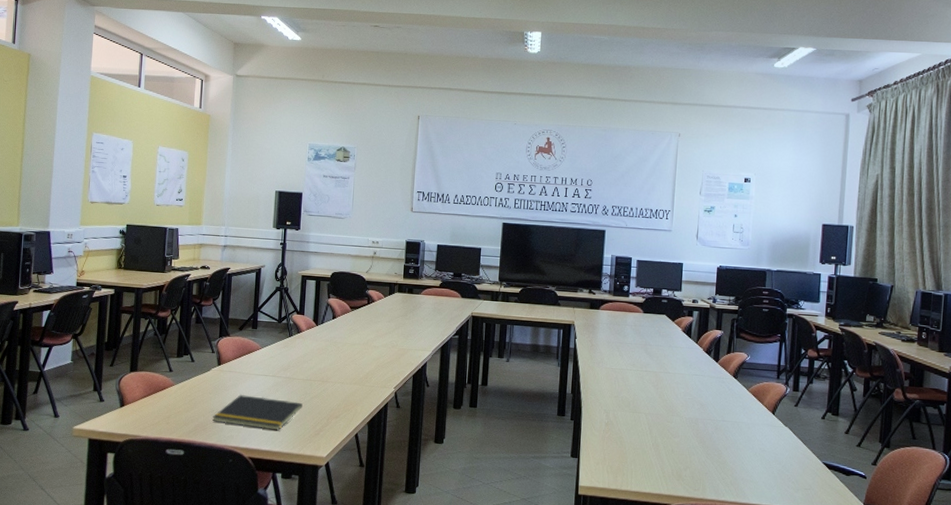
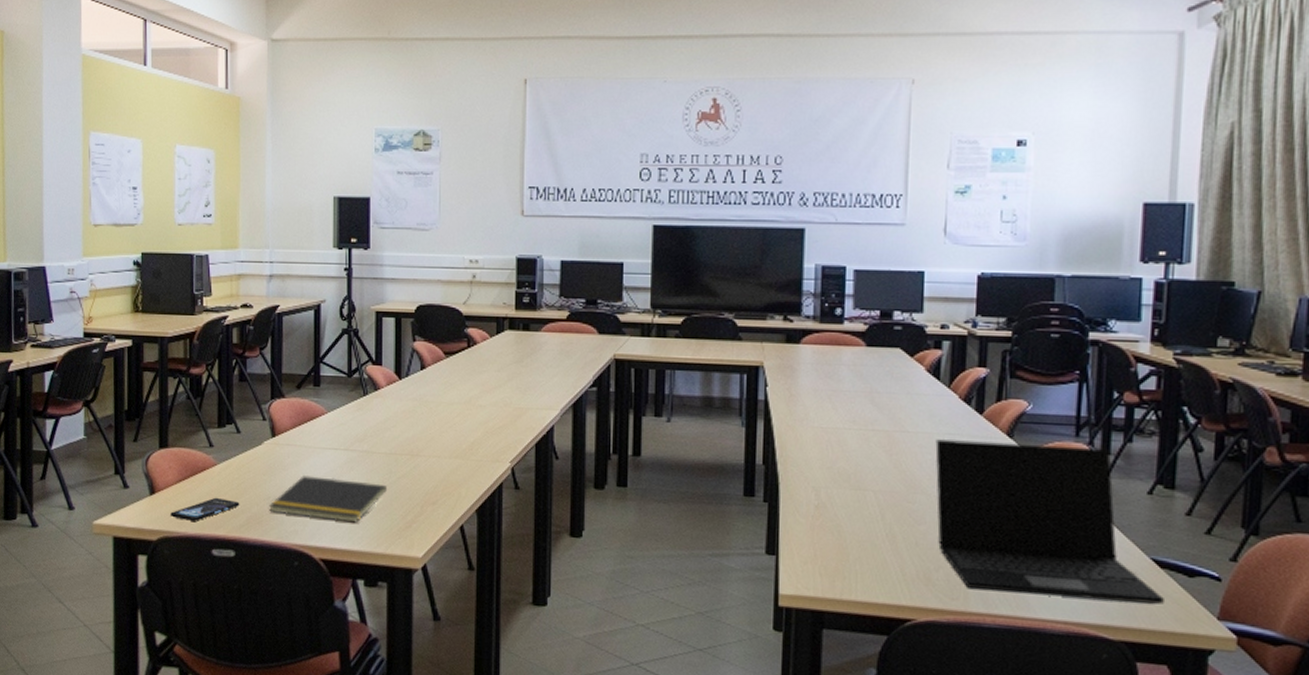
smartphone: none [135,410,190,428] -> present [170,497,240,521]
laptop: none [686,378,831,494] -> present [935,439,1164,604]

